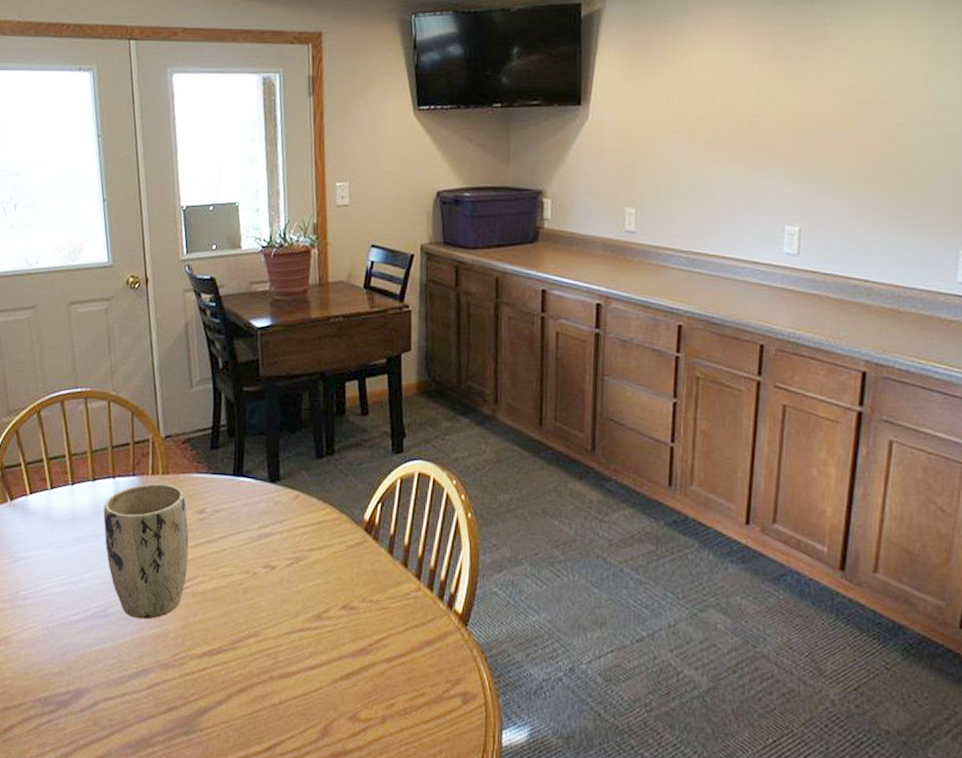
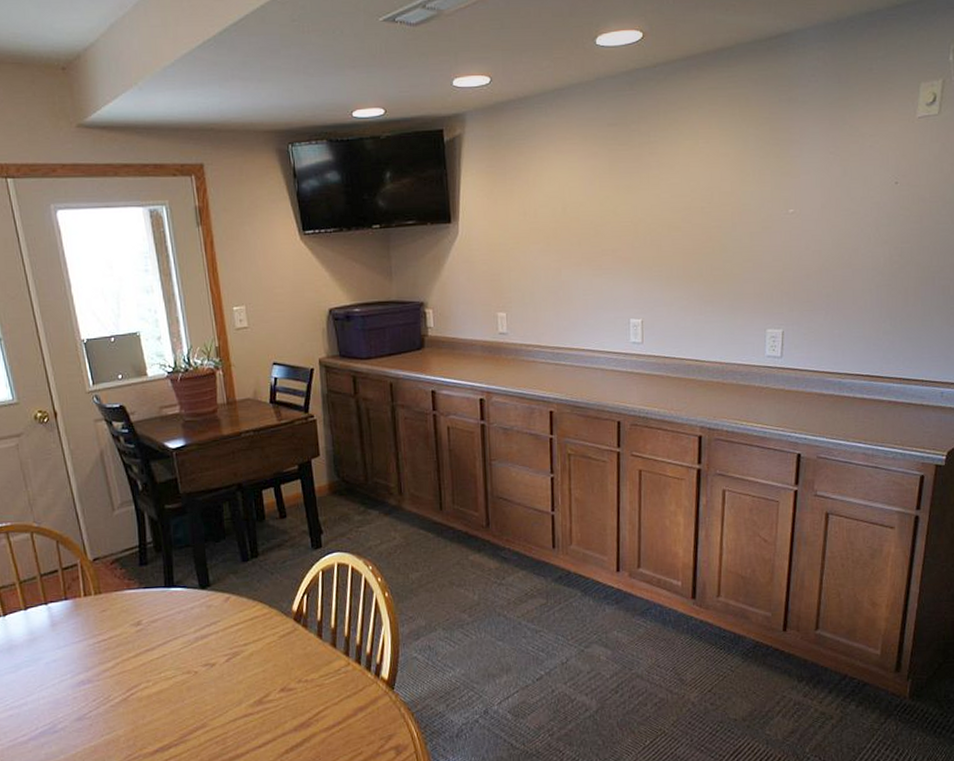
plant pot: present [103,483,189,620] -> none [39,603,131,730]

